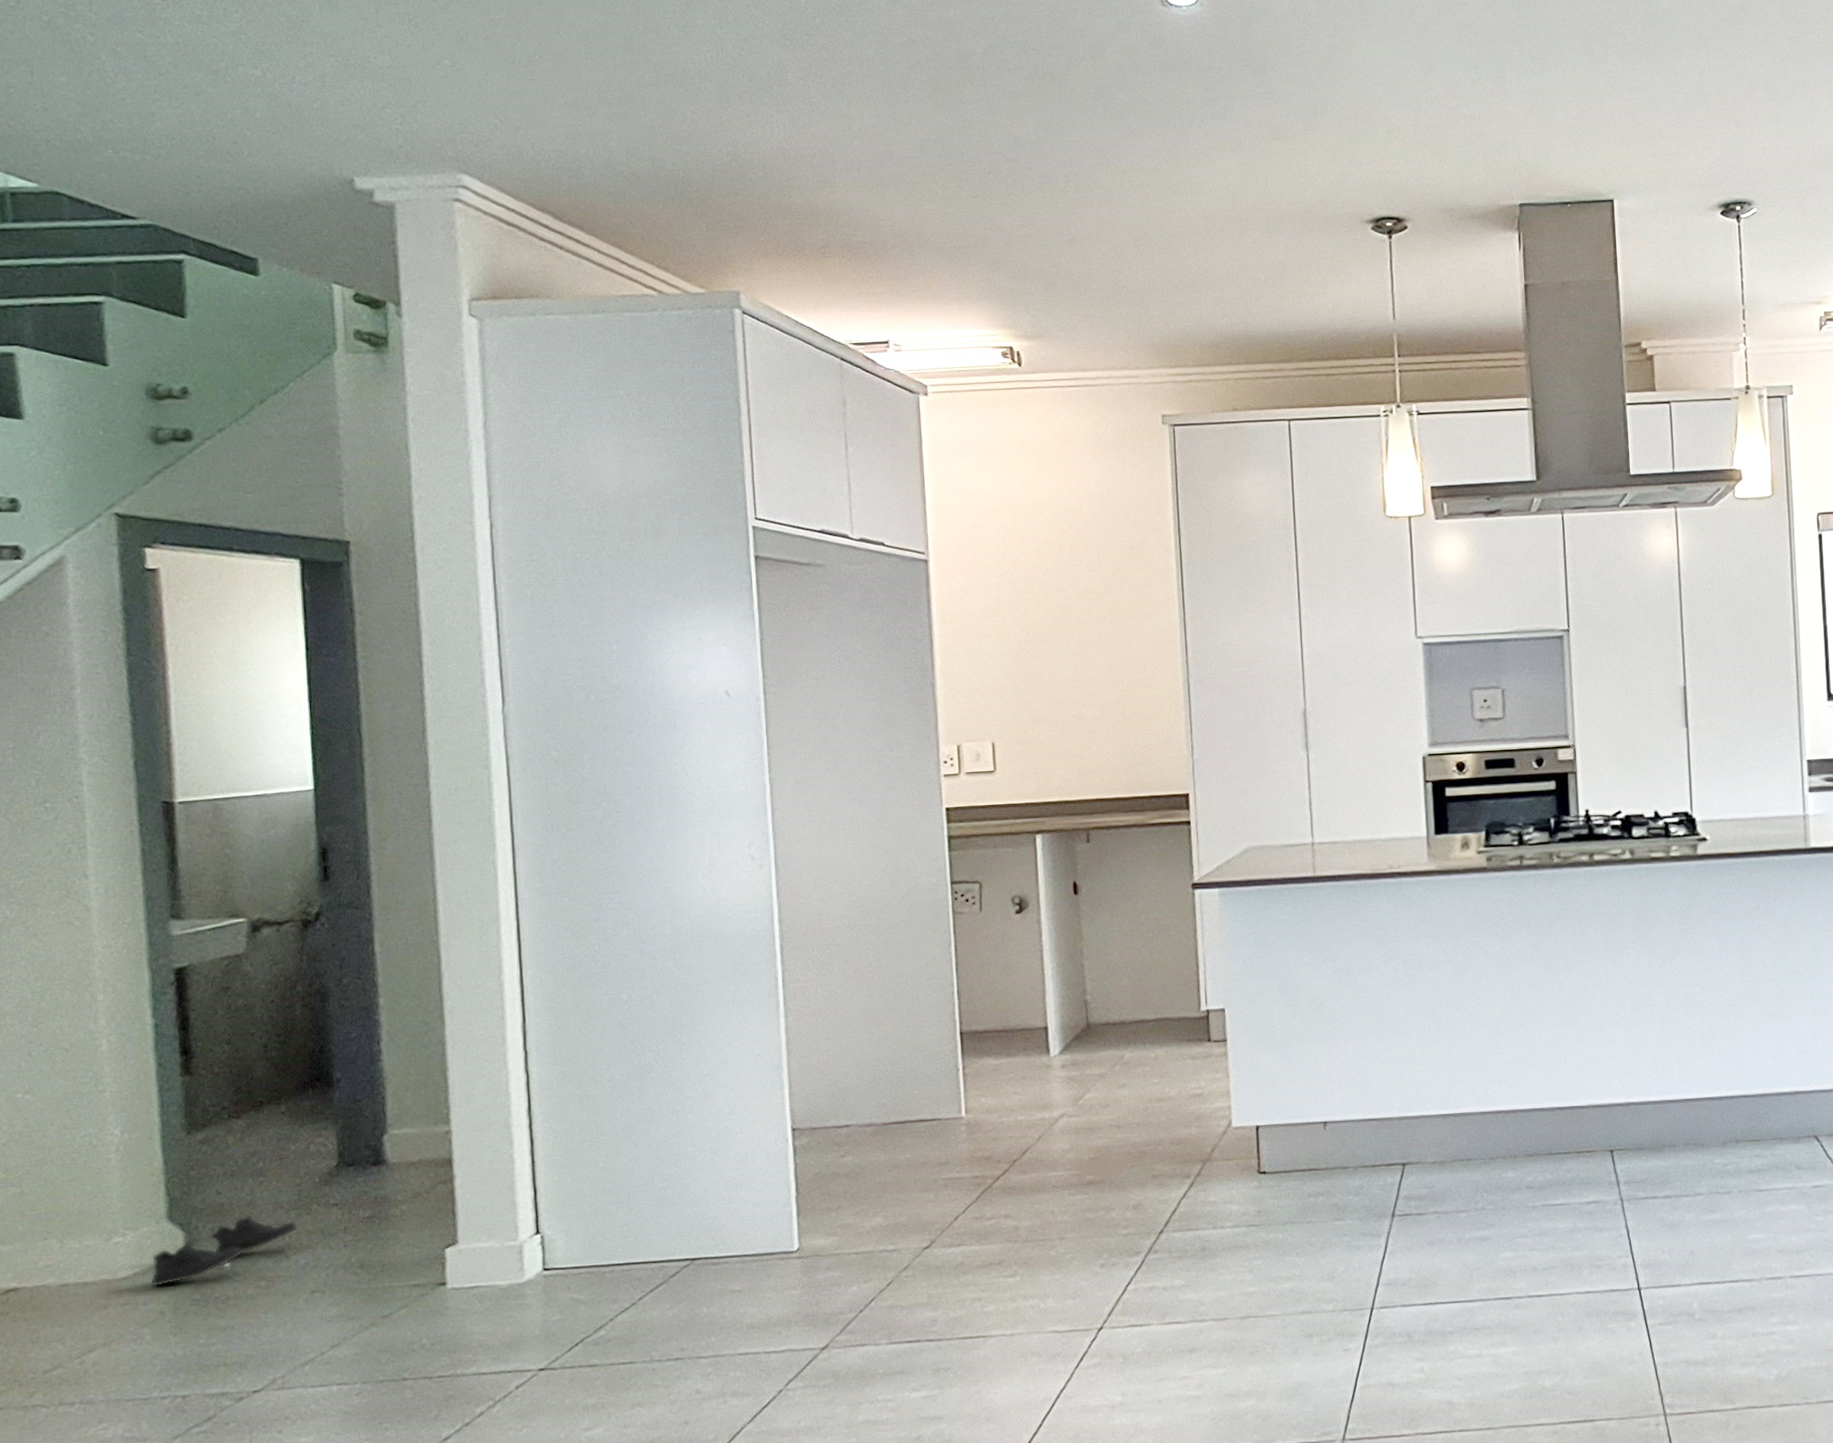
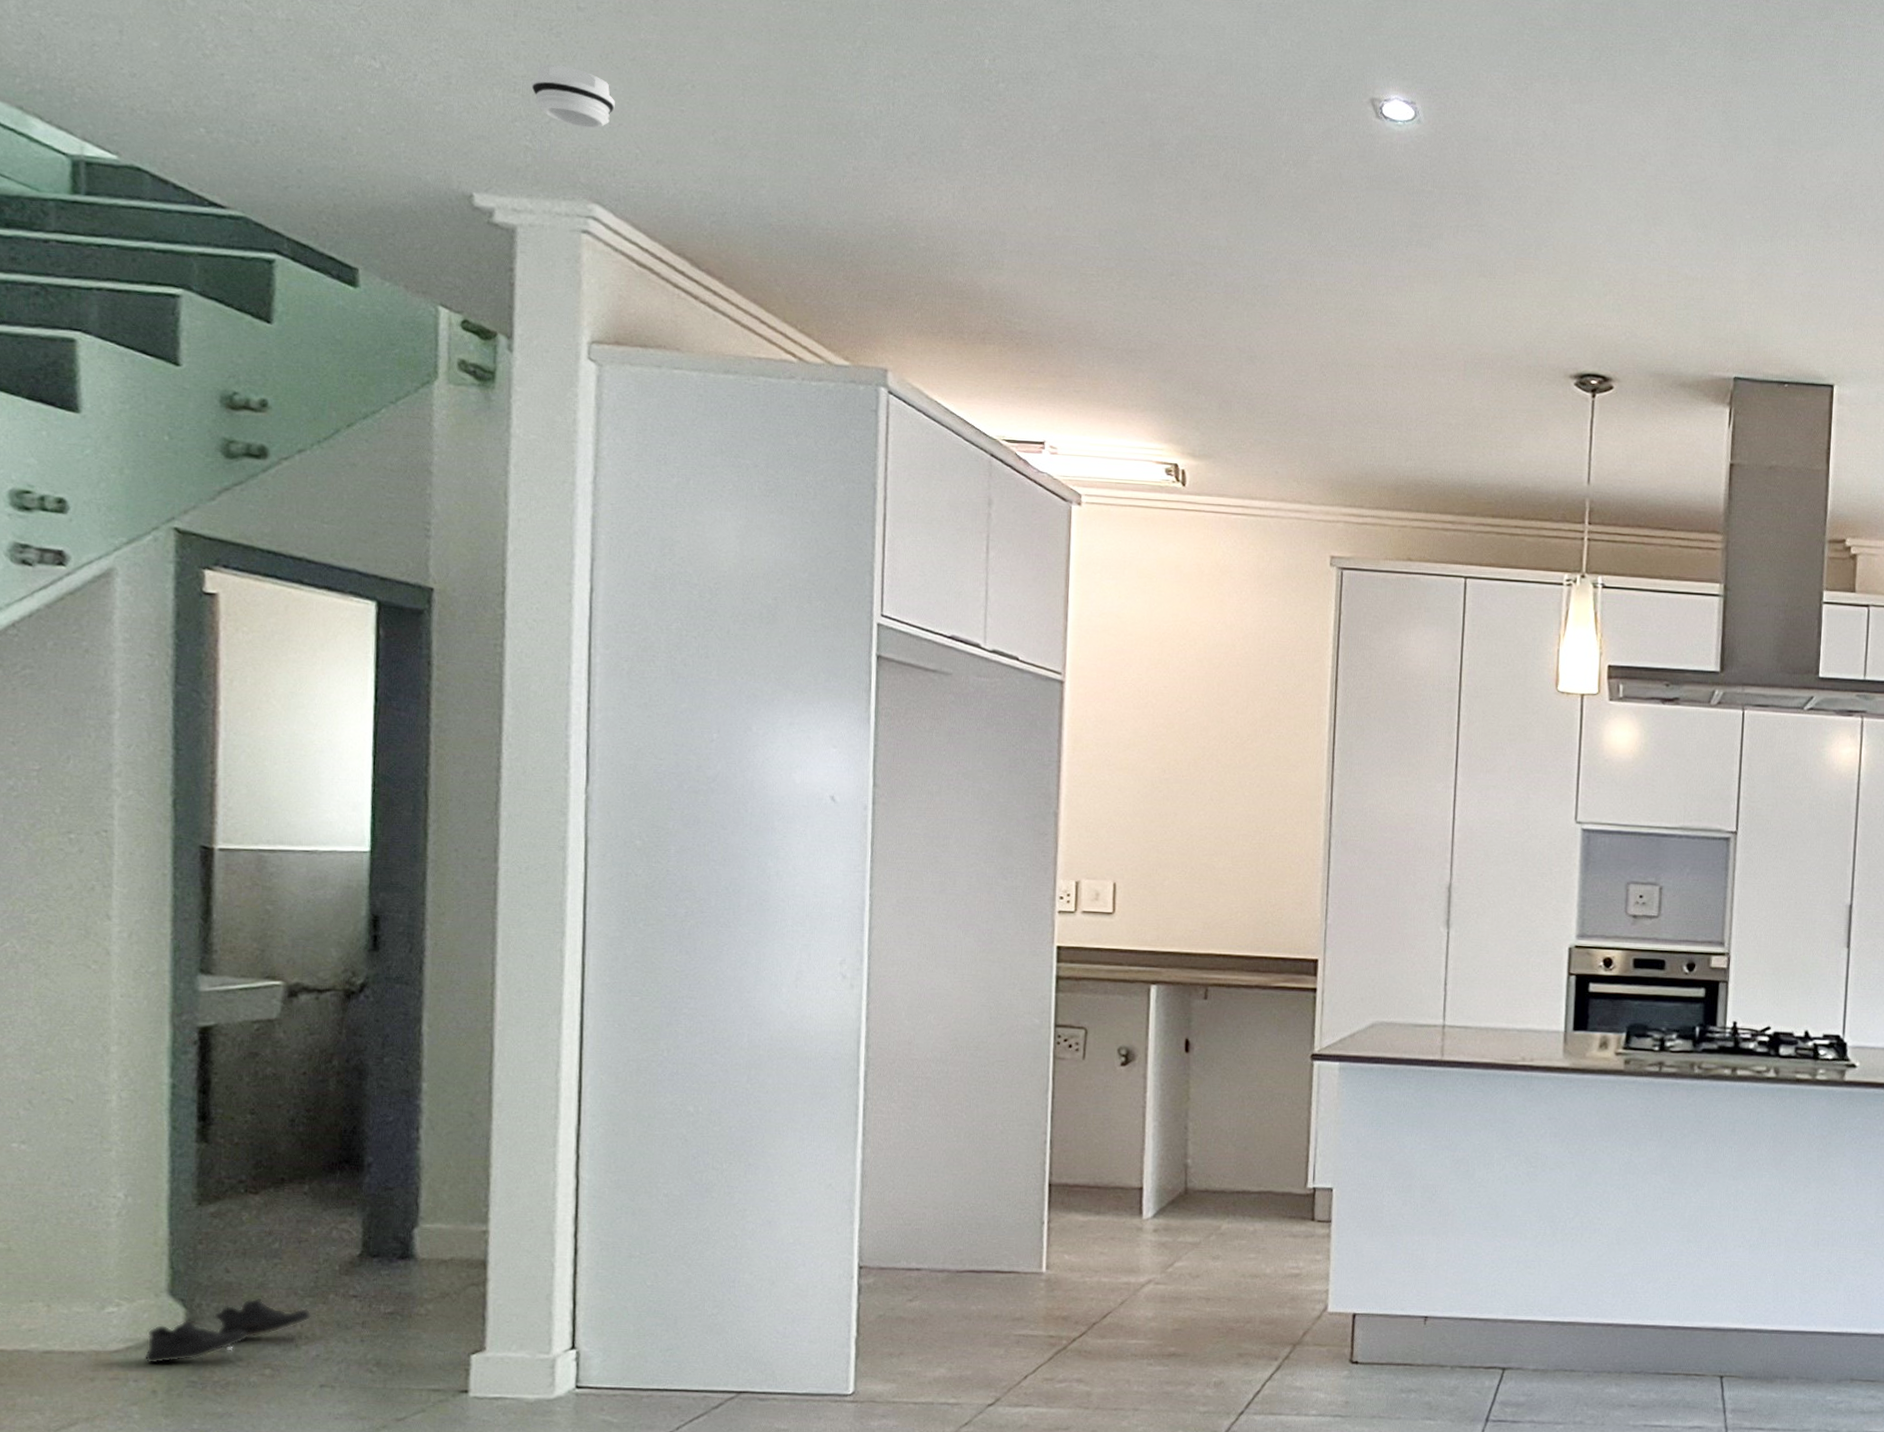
smoke detector: none [397,52,473,107] -> present [531,64,615,129]

